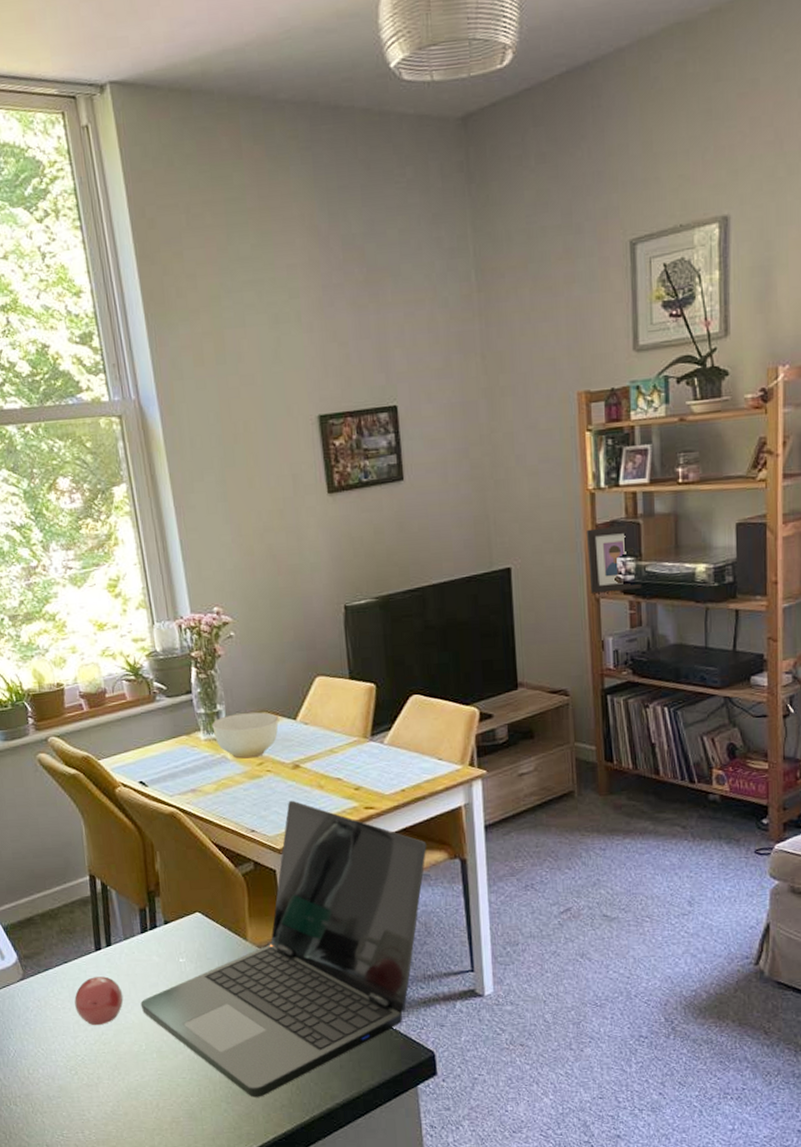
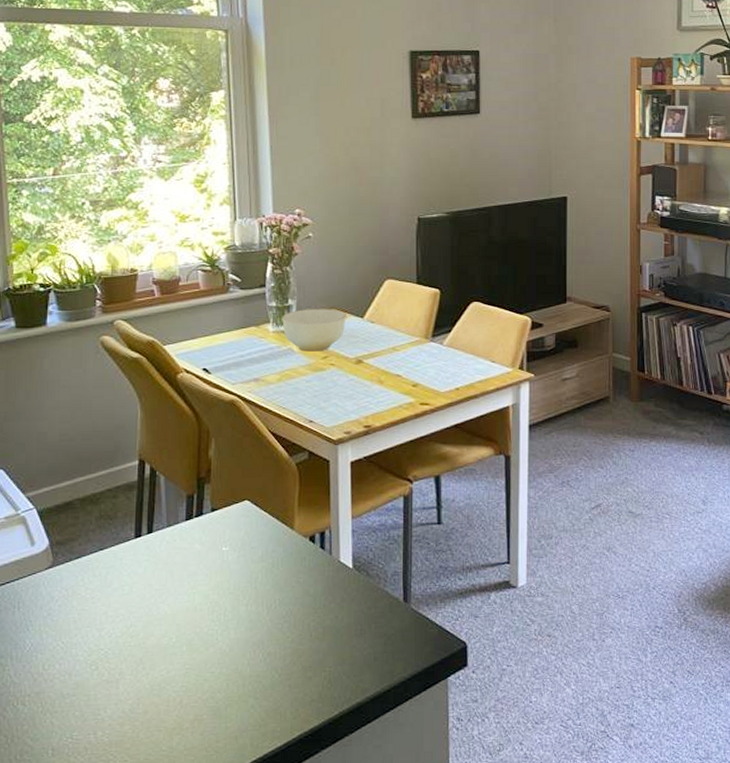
fruit: present [74,976,124,1026] -> none [105,565,159,617]
laptop: present [140,800,427,1098] -> none [176,393,475,692]
picture frame: present [586,526,642,594] -> none [631,170,675,225]

